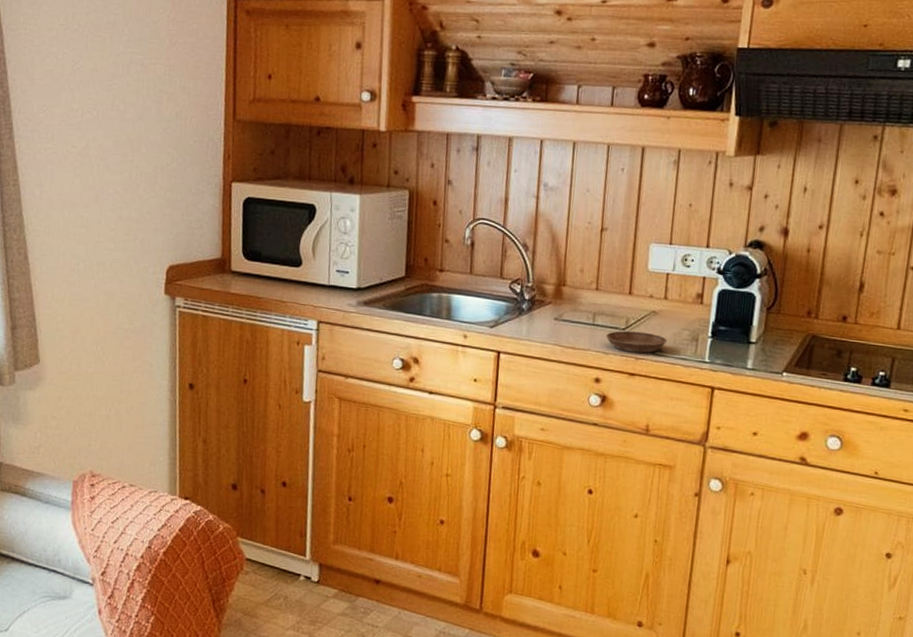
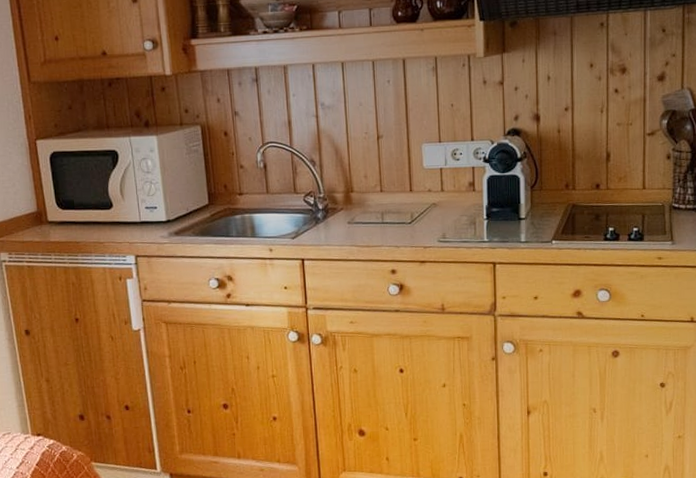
saucer: present [606,330,668,354] -> none [395,223,449,243]

